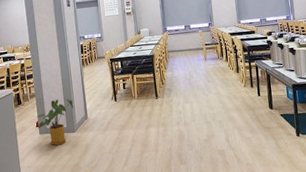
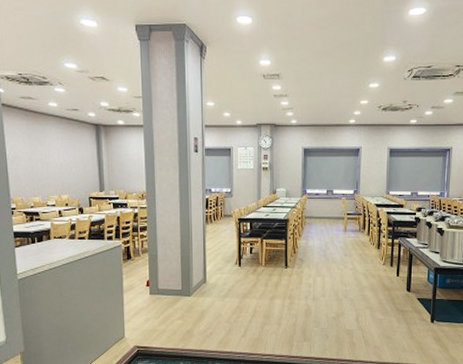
house plant: present [36,98,74,146] -> none [147,257,192,308]

